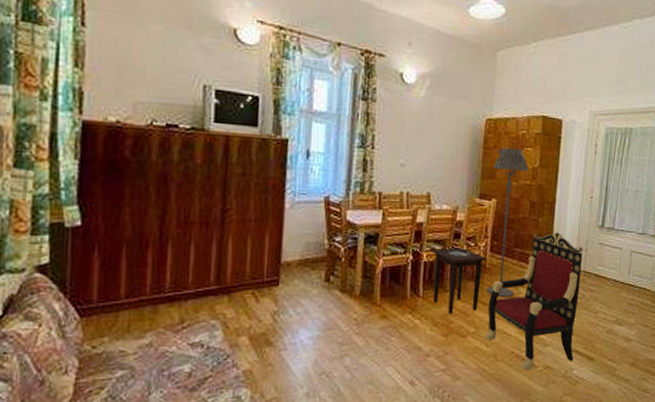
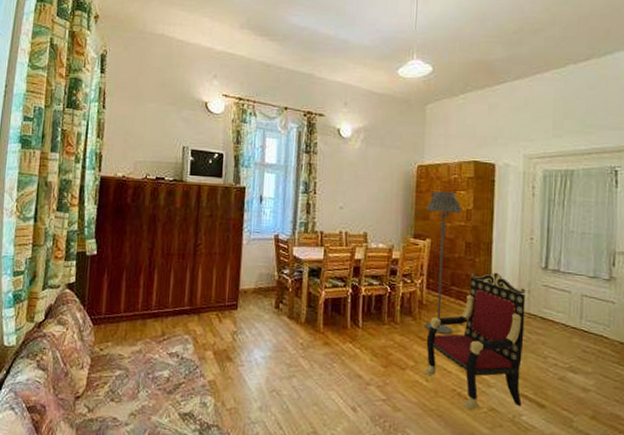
side table: present [432,248,488,315] -> none [370,283,424,347]

